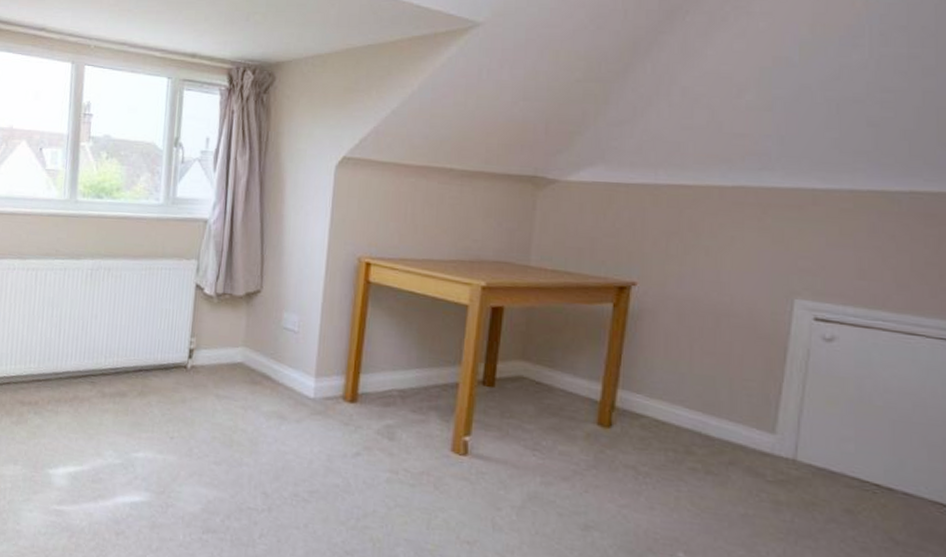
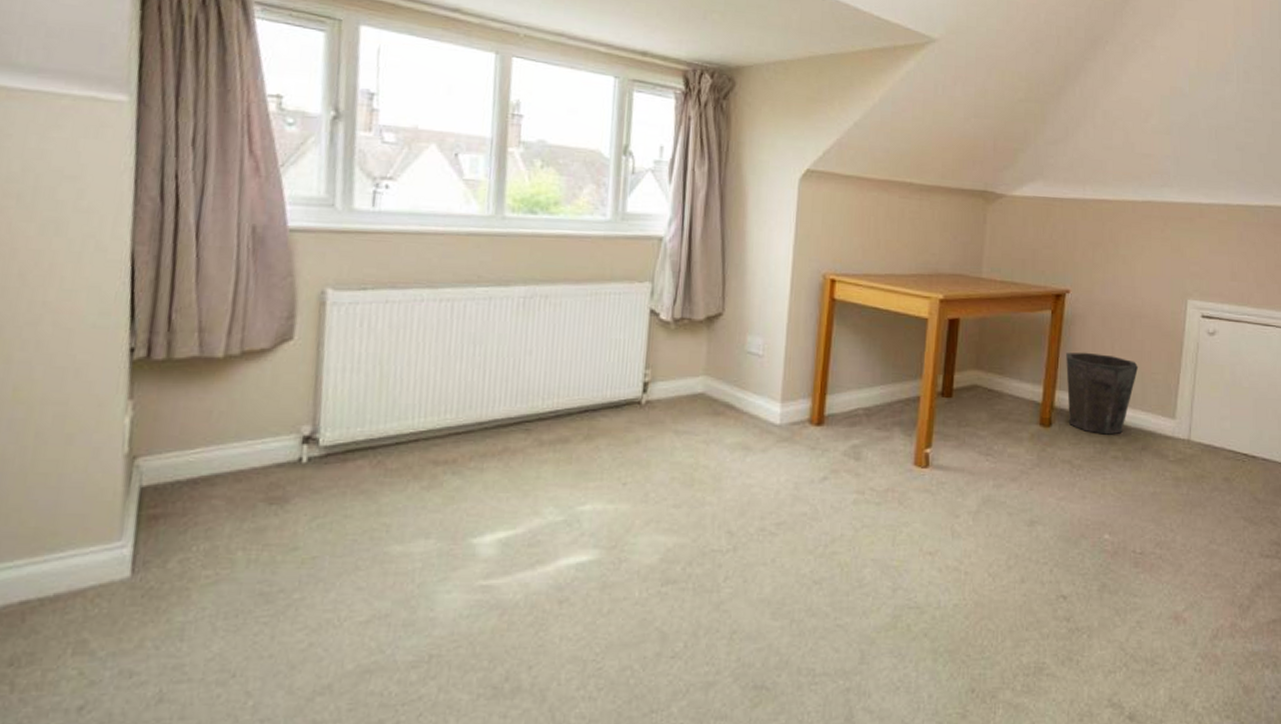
waste bin: none [631,349,724,444] -> present [1066,352,1138,435]

